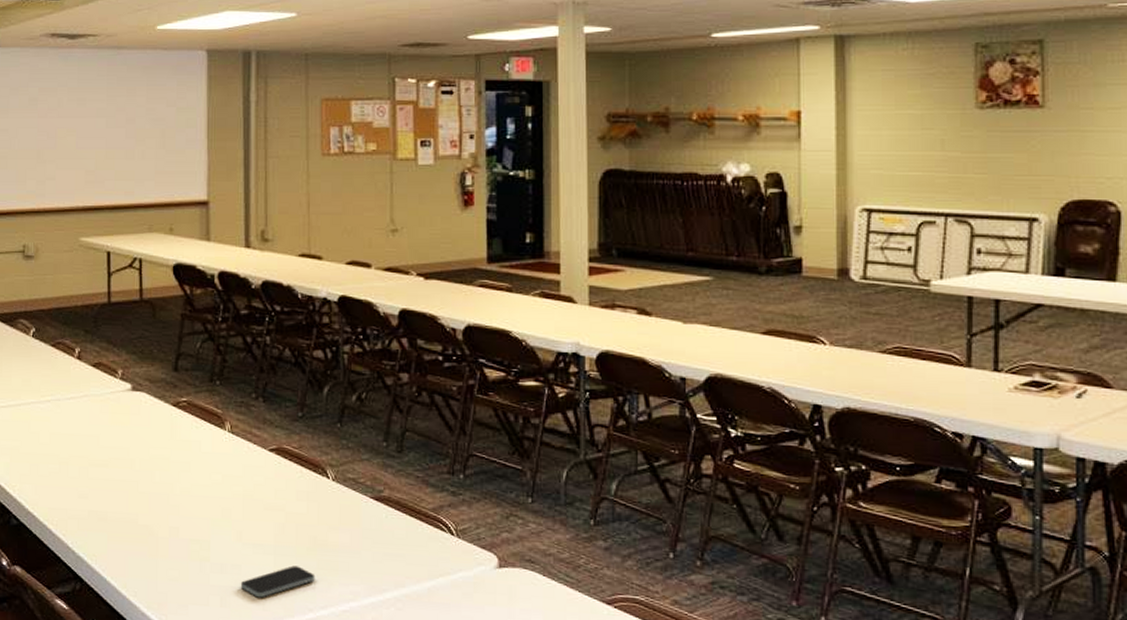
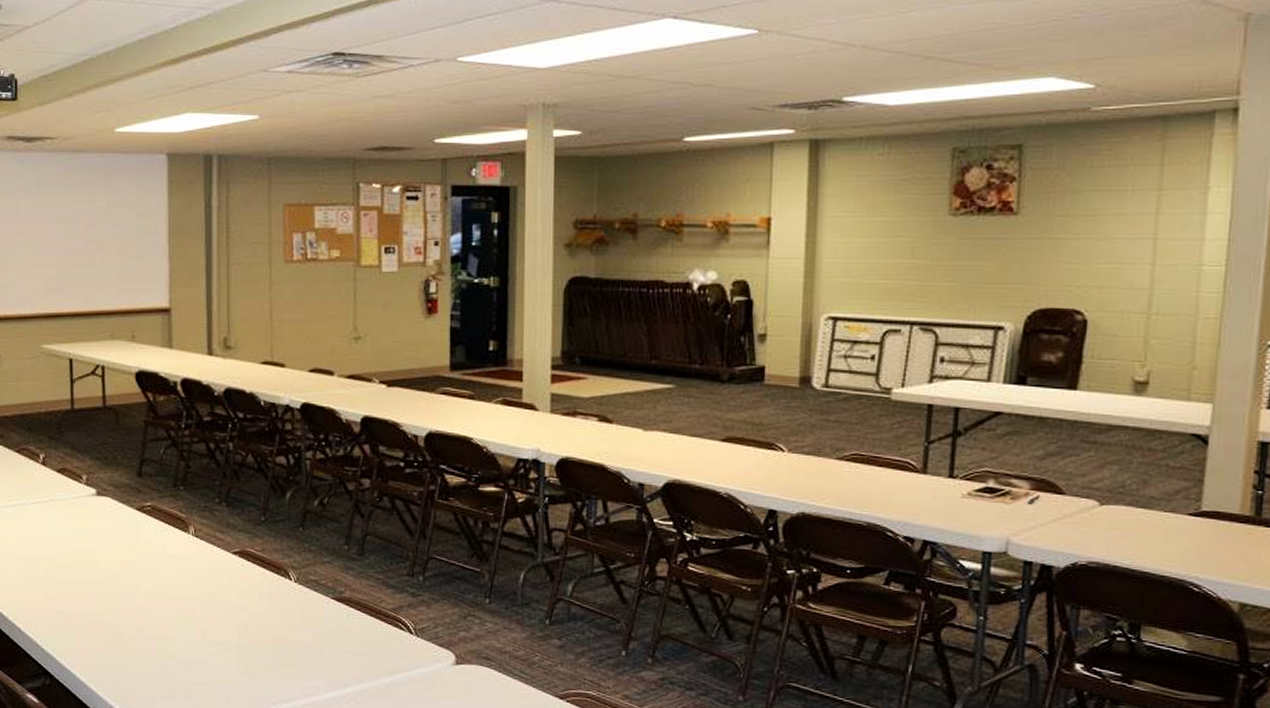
smartphone: present [240,565,315,598] -> none [205,662,278,693]

